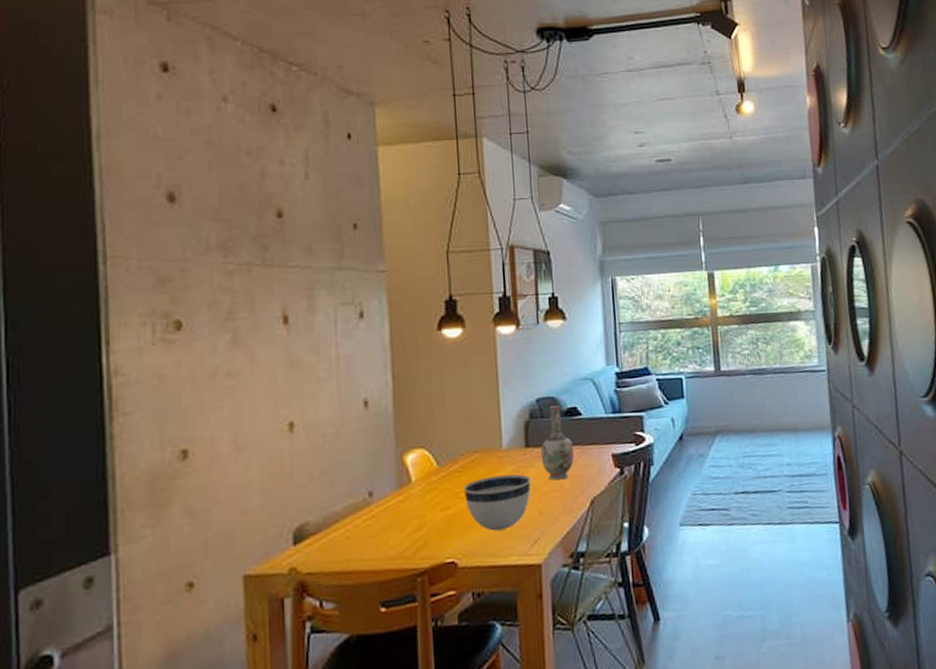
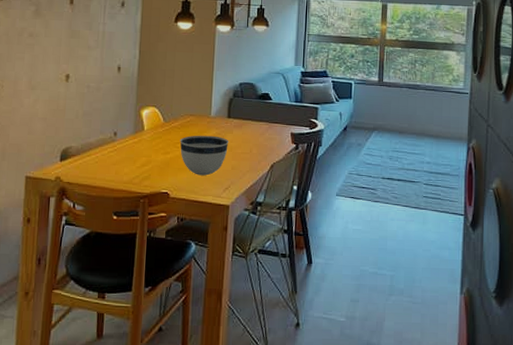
vase: present [540,405,575,481] -> none [238,89,263,146]

